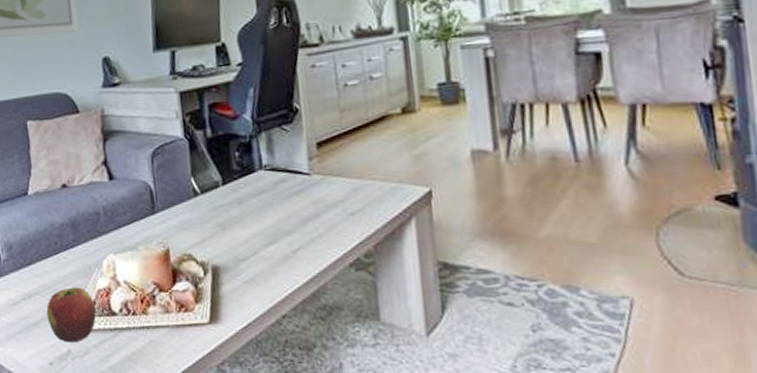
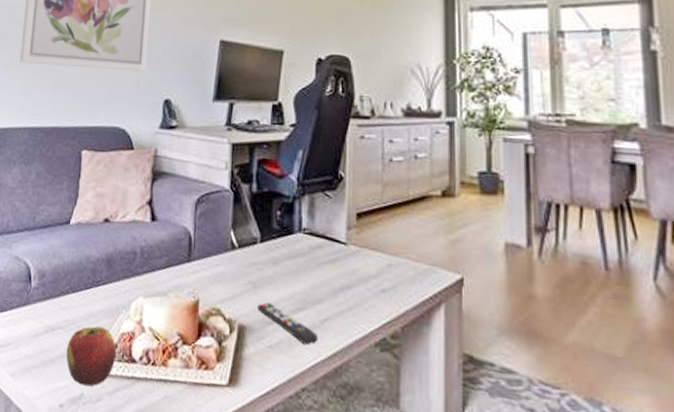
remote control: none [228,241,293,276] -> present [257,302,318,346]

